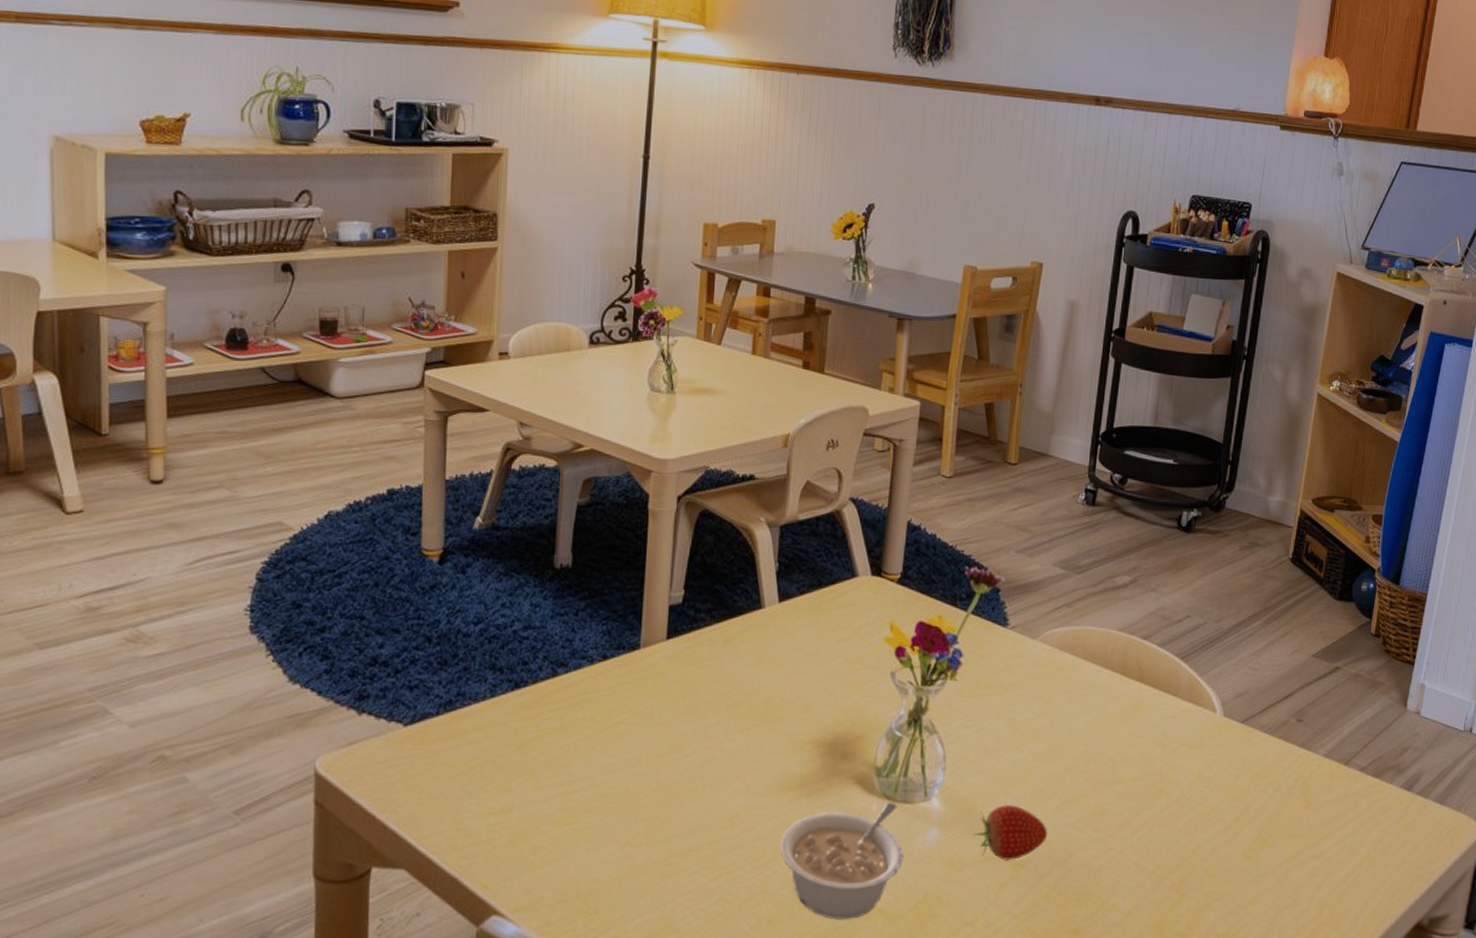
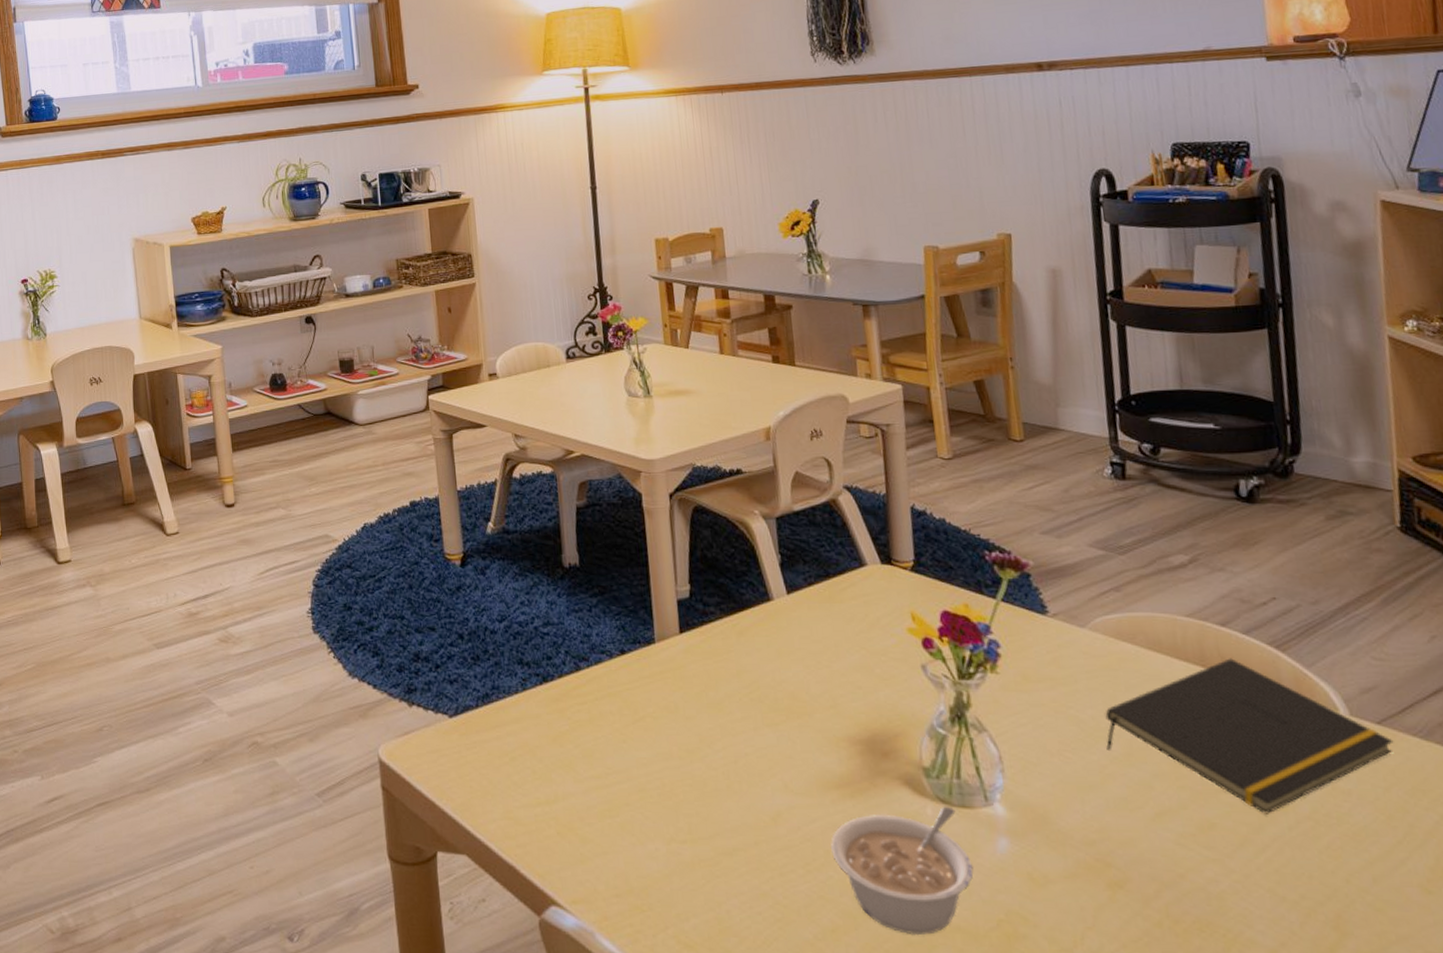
fruit: present [973,805,1048,861] -> none [1052,814,1146,879]
notepad: none [1034,667,1250,800] -> present [1105,658,1394,814]

